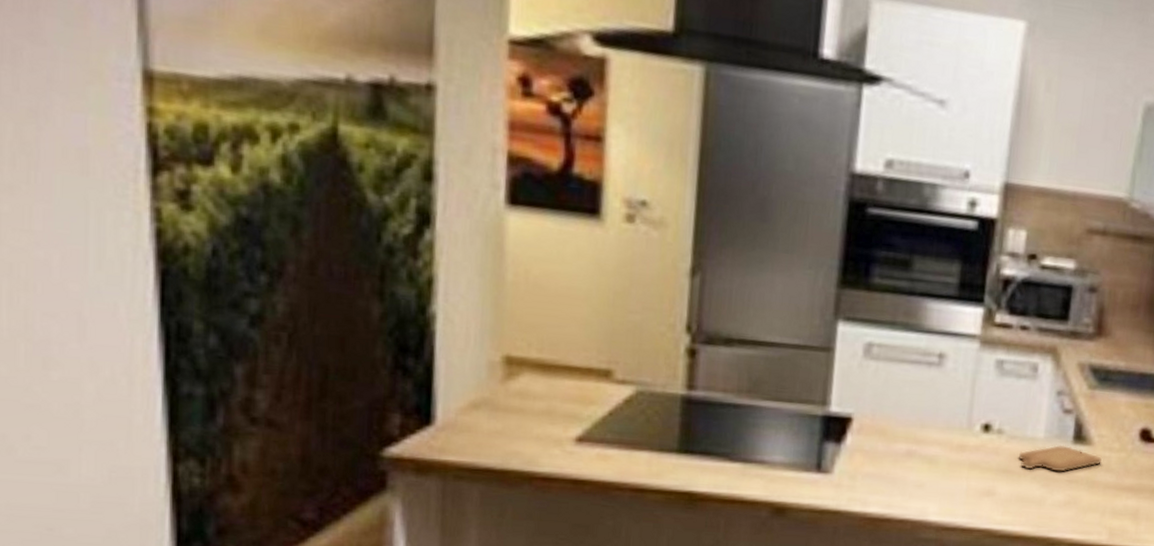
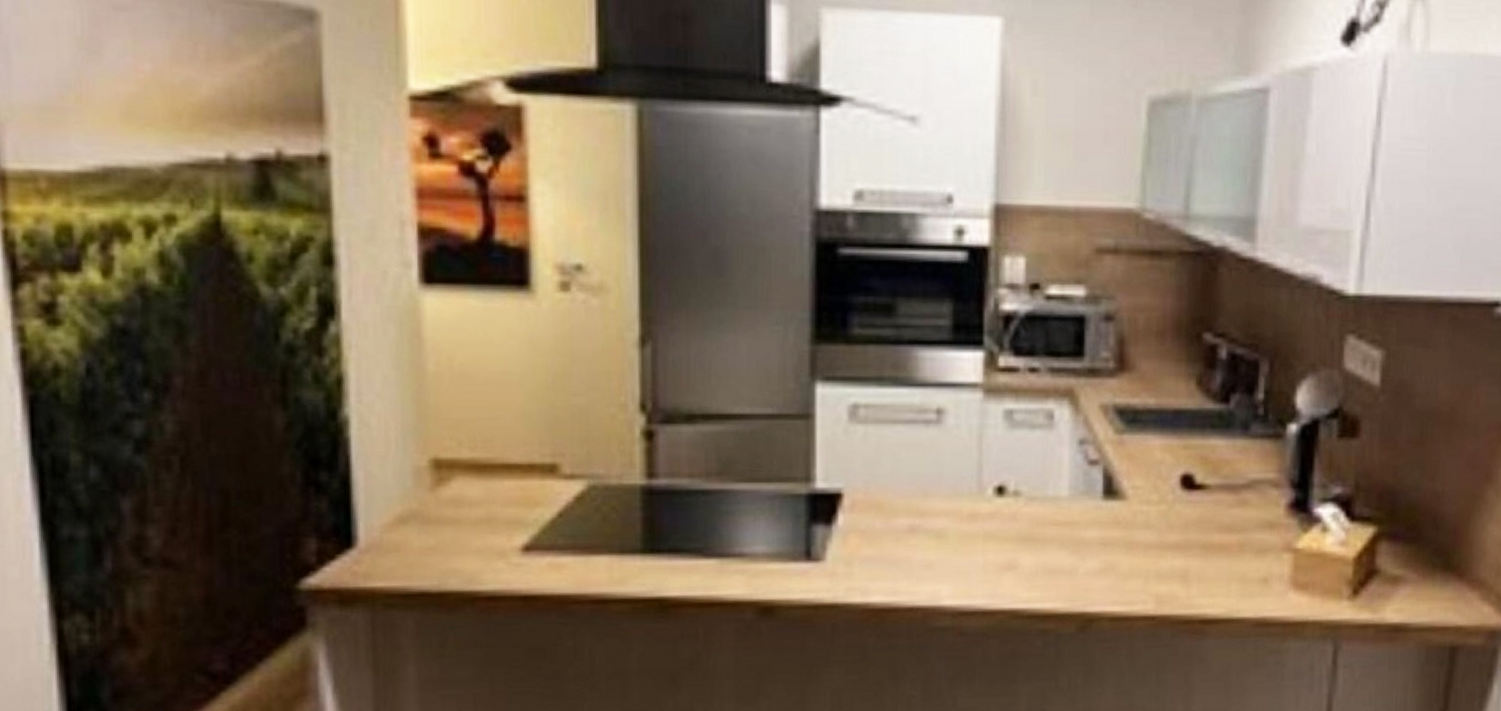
chopping board: present [1018,444,1102,472] -> none [1040,502,1139,535]

